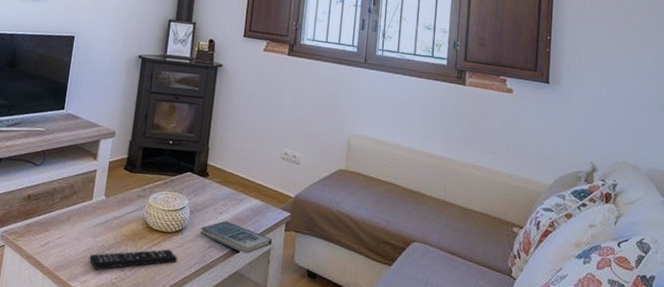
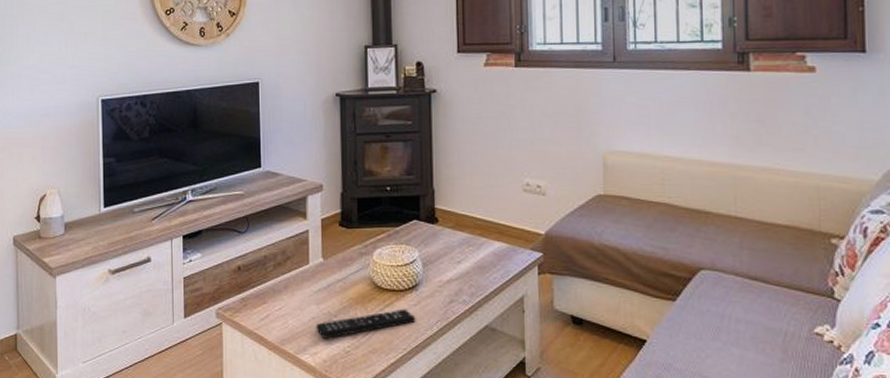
book: present [200,220,273,255] -> none [438,270,525,306]

